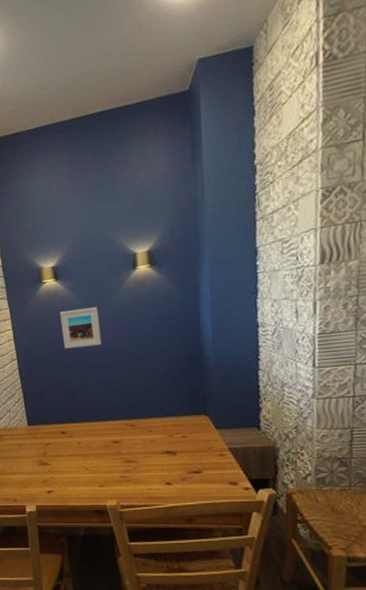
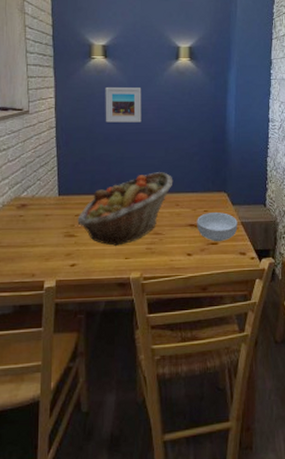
fruit basket: none [48,396,144,475] -> present [77,172,173,247]
cereal bowl: none [174,438,225,471] -> present [197,212,238,242]

